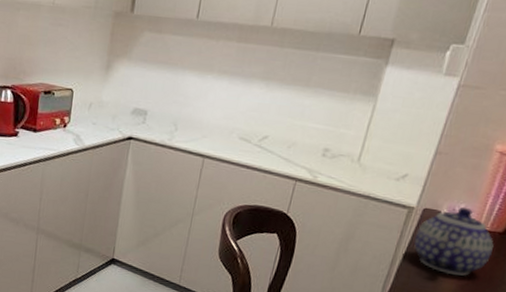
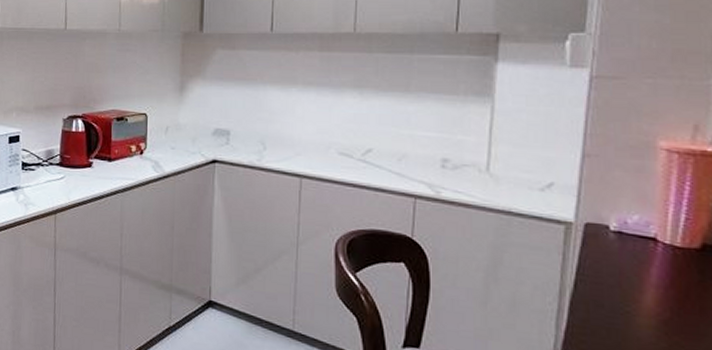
teapot: present [414,207,494,276] -> none [582,219,694,309]

